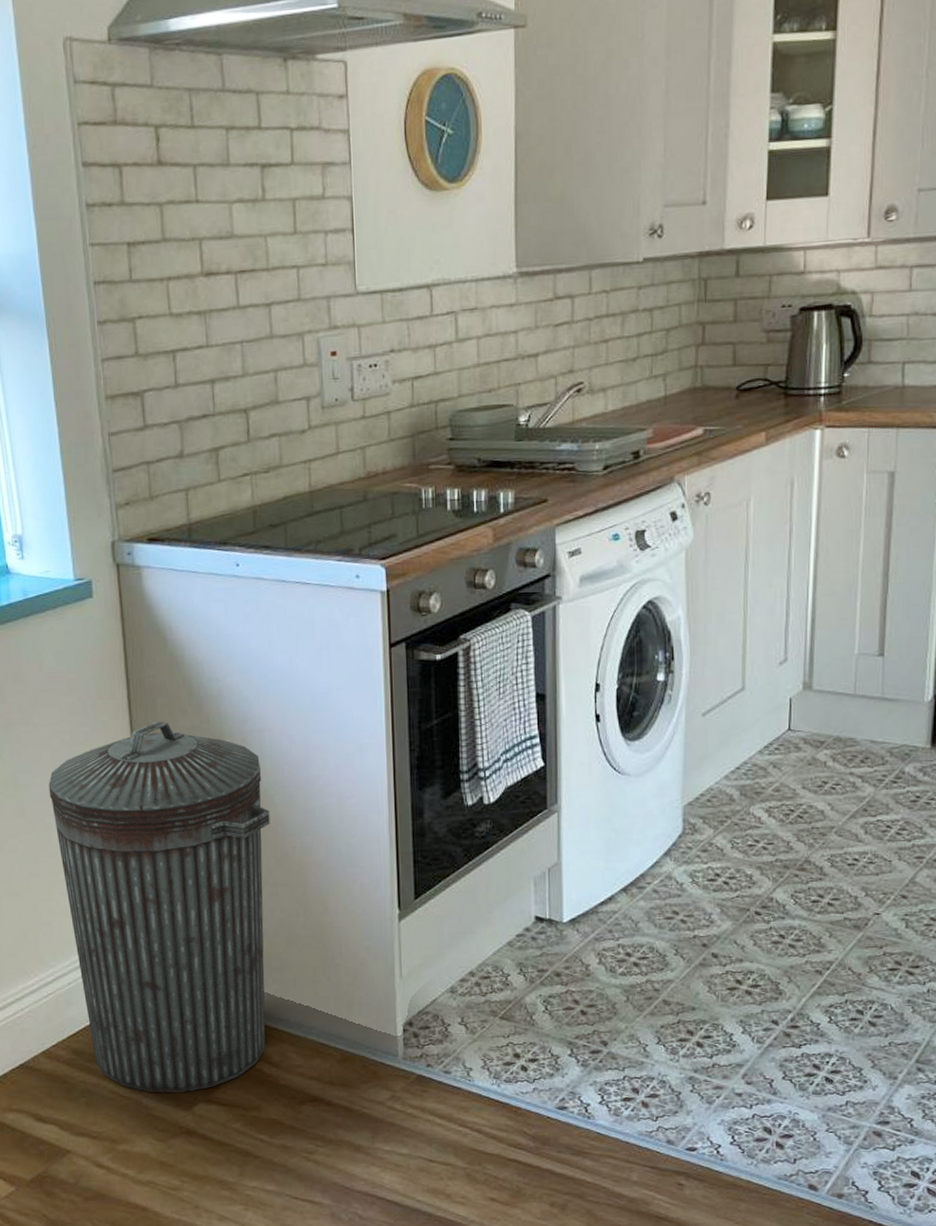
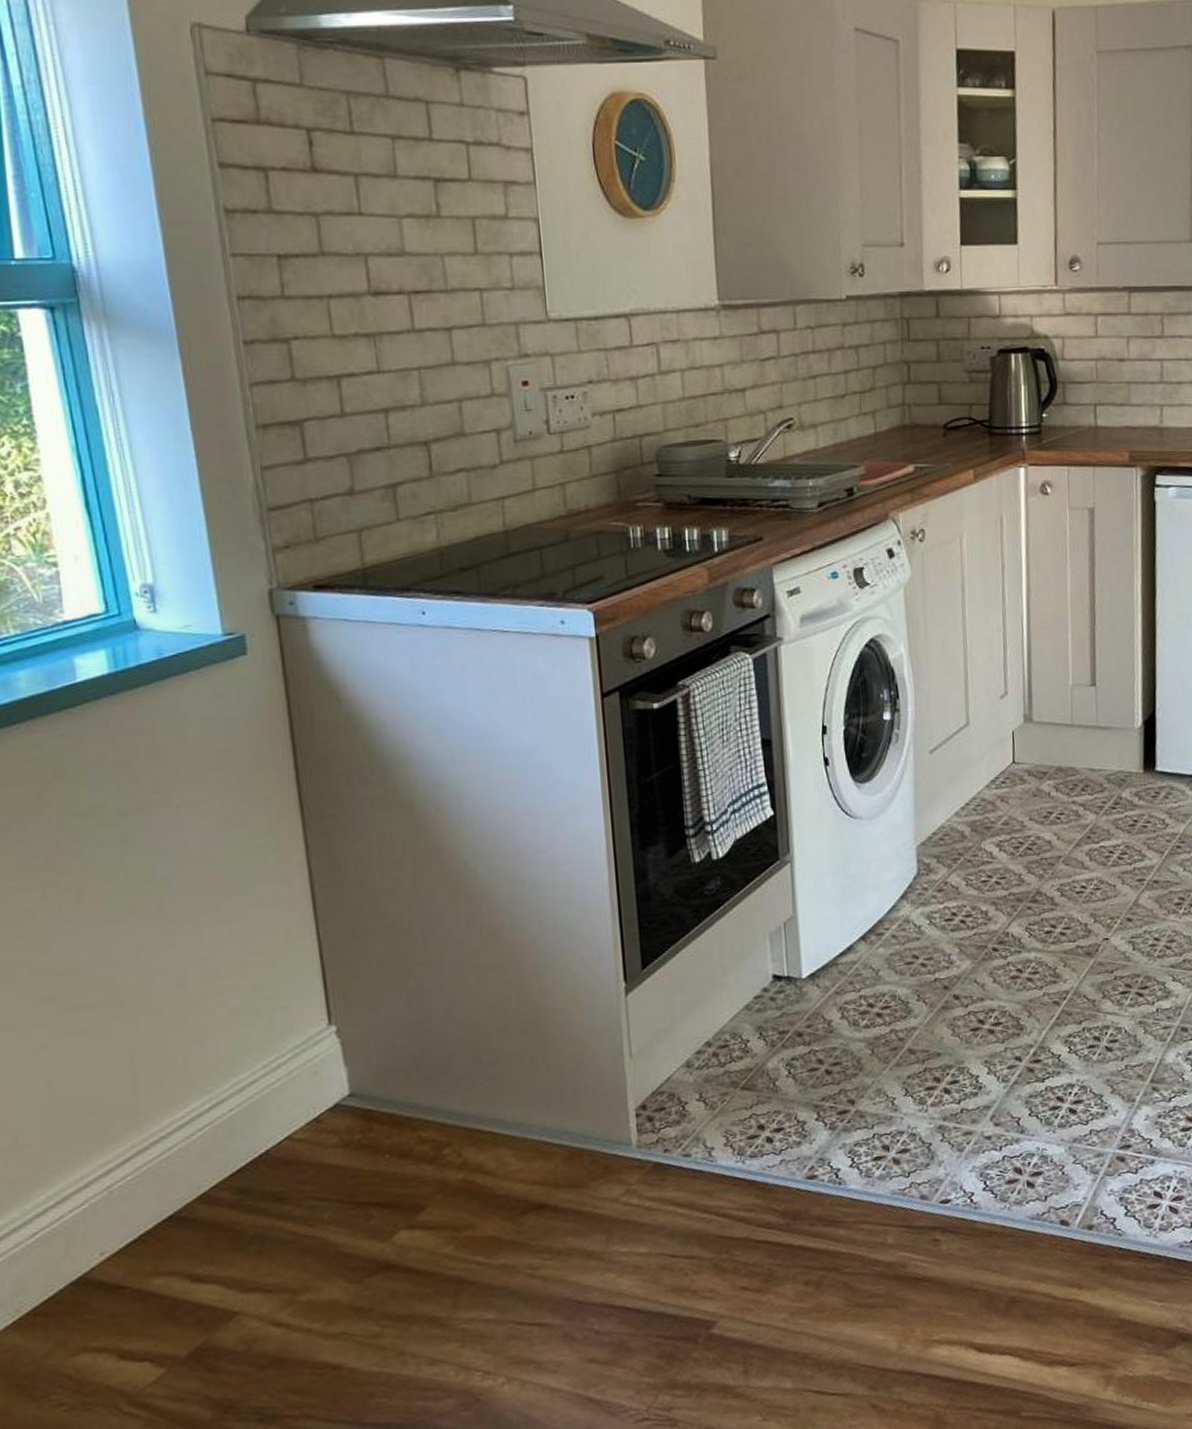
trash can: present [48,721,270,1093] -> none [196,792,478,1227]

